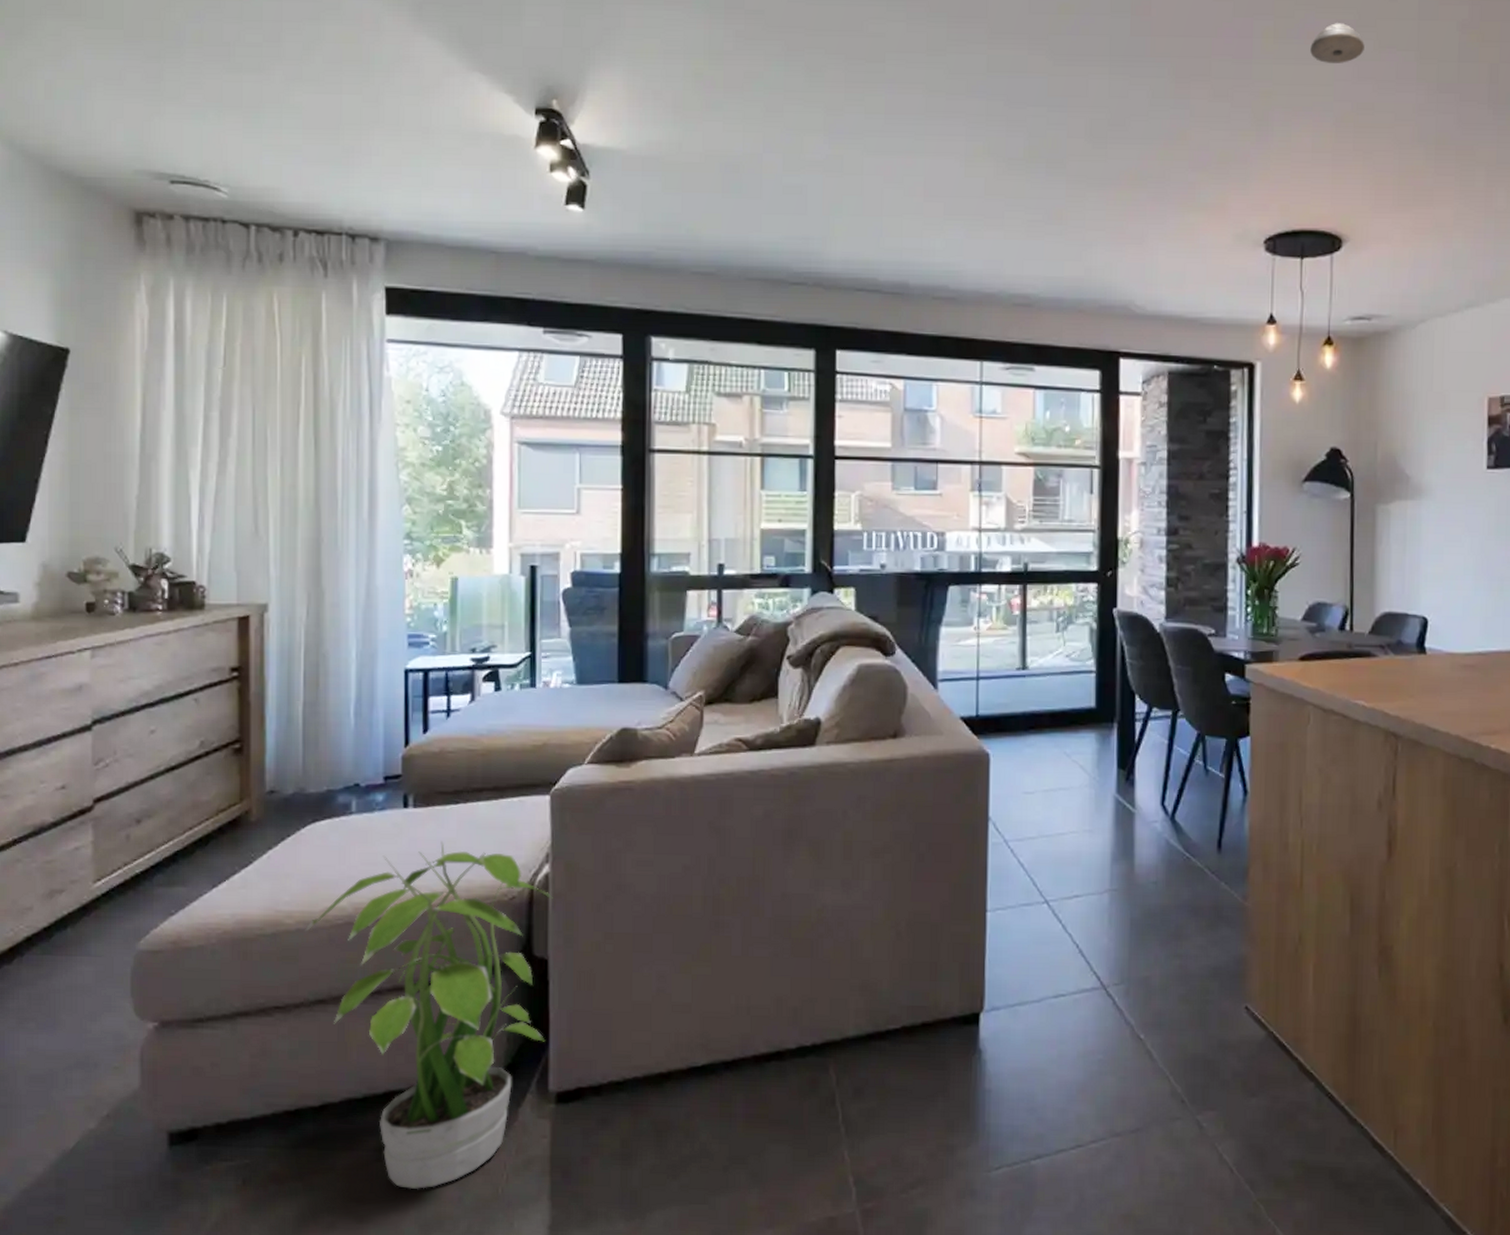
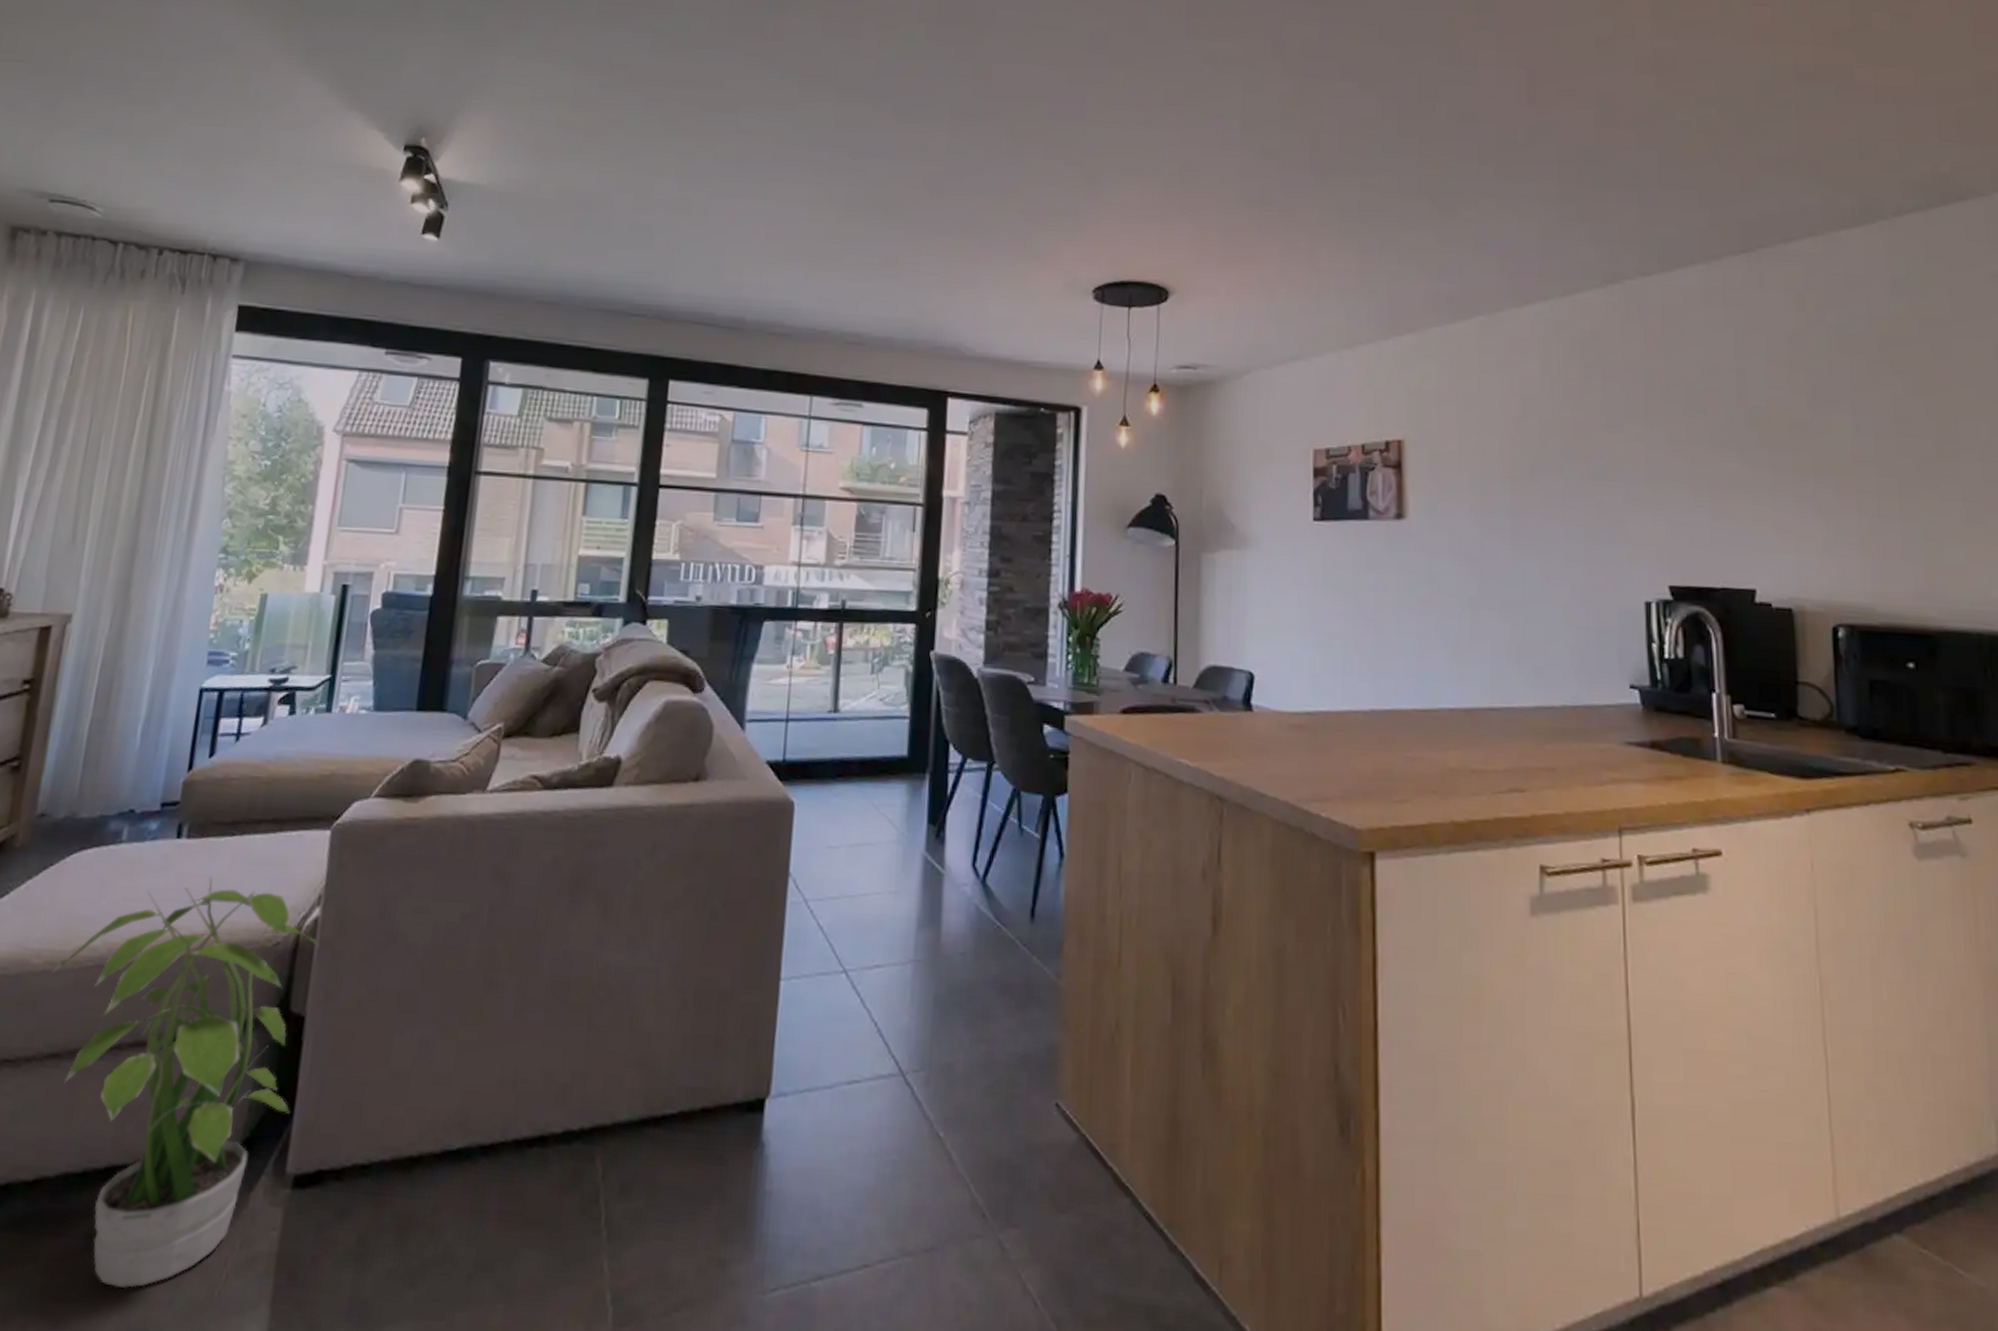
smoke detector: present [1310,23,1364,63] -> none [1140,93,1192,129]

